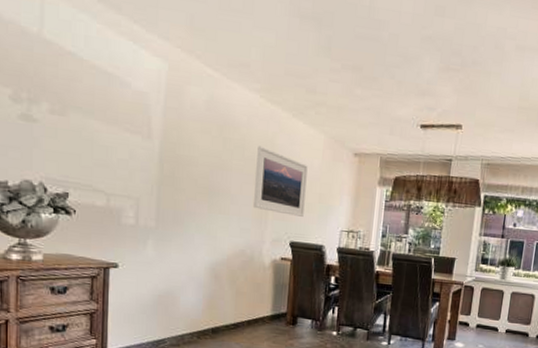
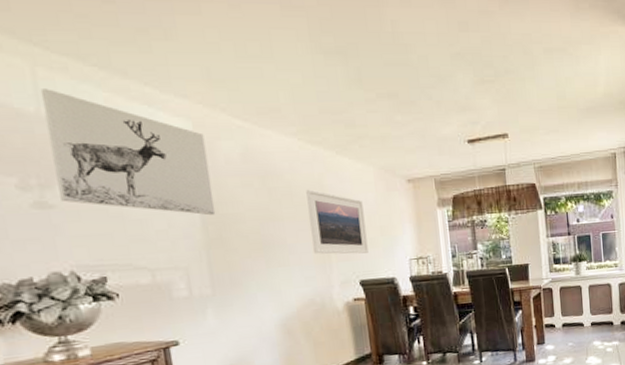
wall art: none [44,12,177,155] -> present [40,89,216,216]

